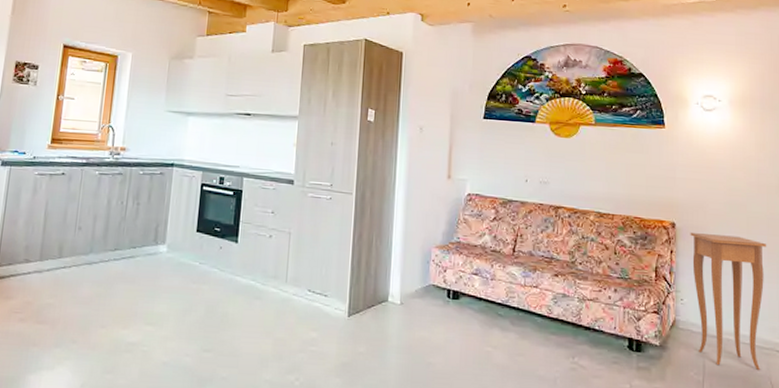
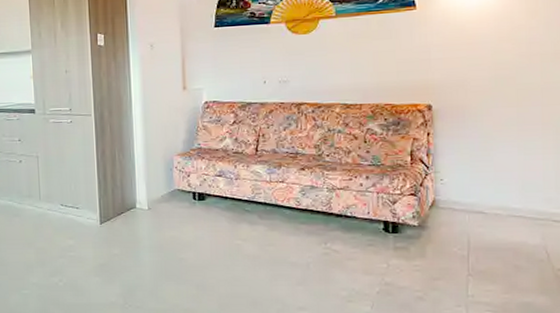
side table: present [690,232,767,370] -> none [449,110,541,241]

